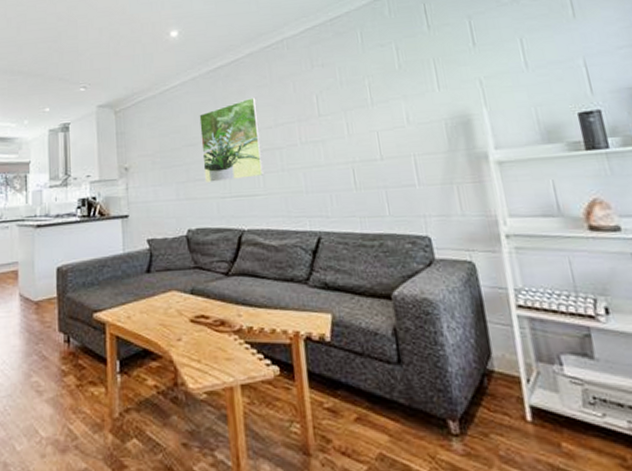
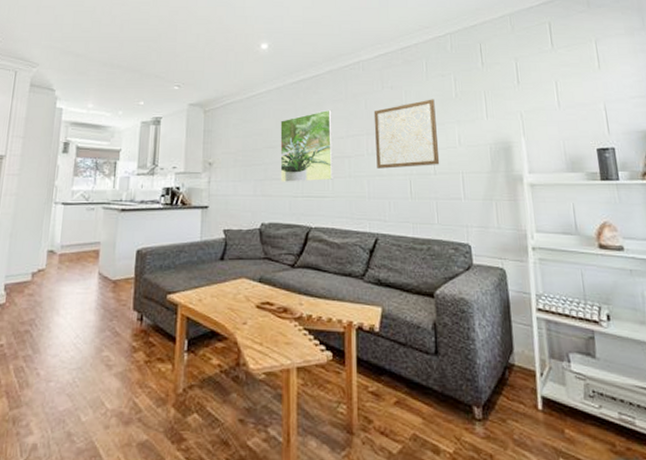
wall art: none [304,73,387,159] -> present [373,99,440,169]

